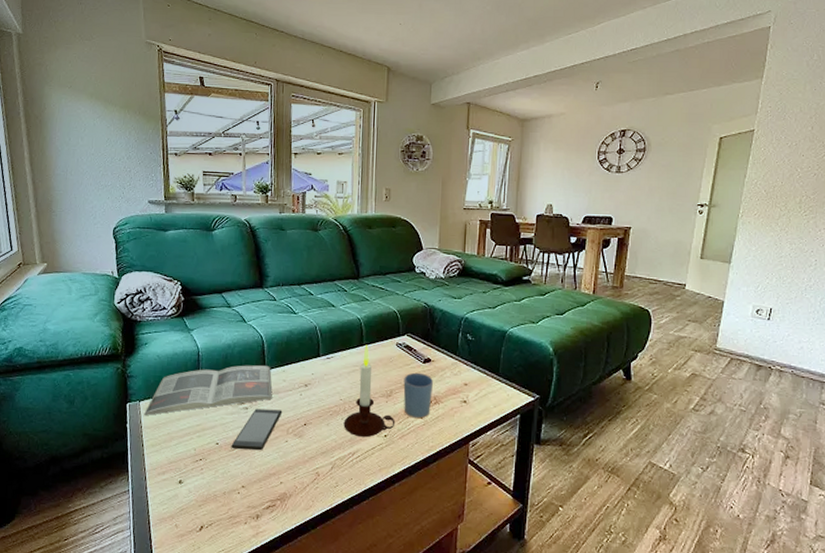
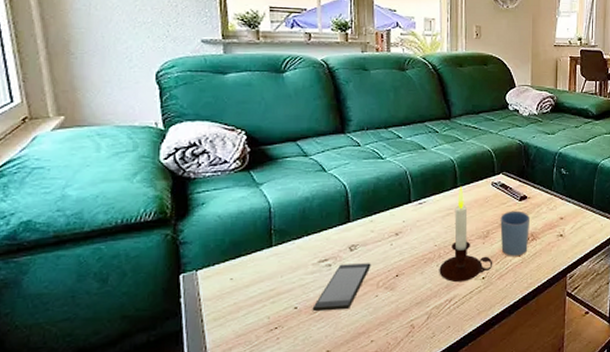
magazine: present [144,365,273,416] -> none [203,217,359,287]

